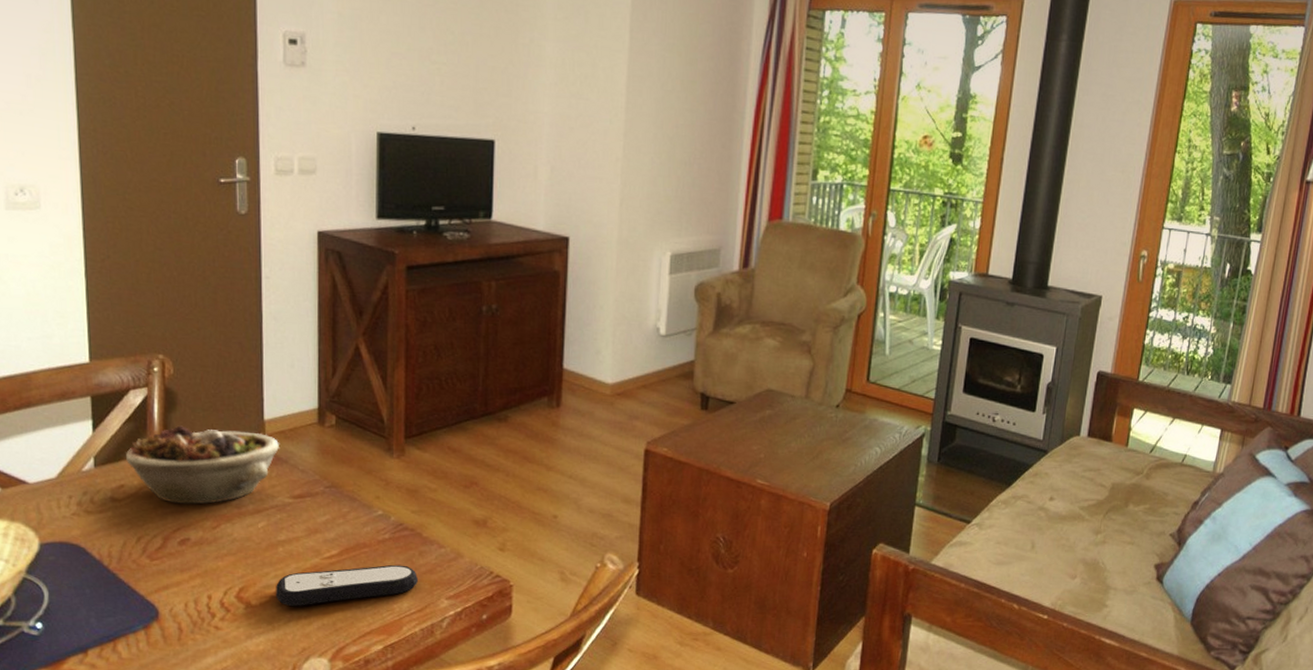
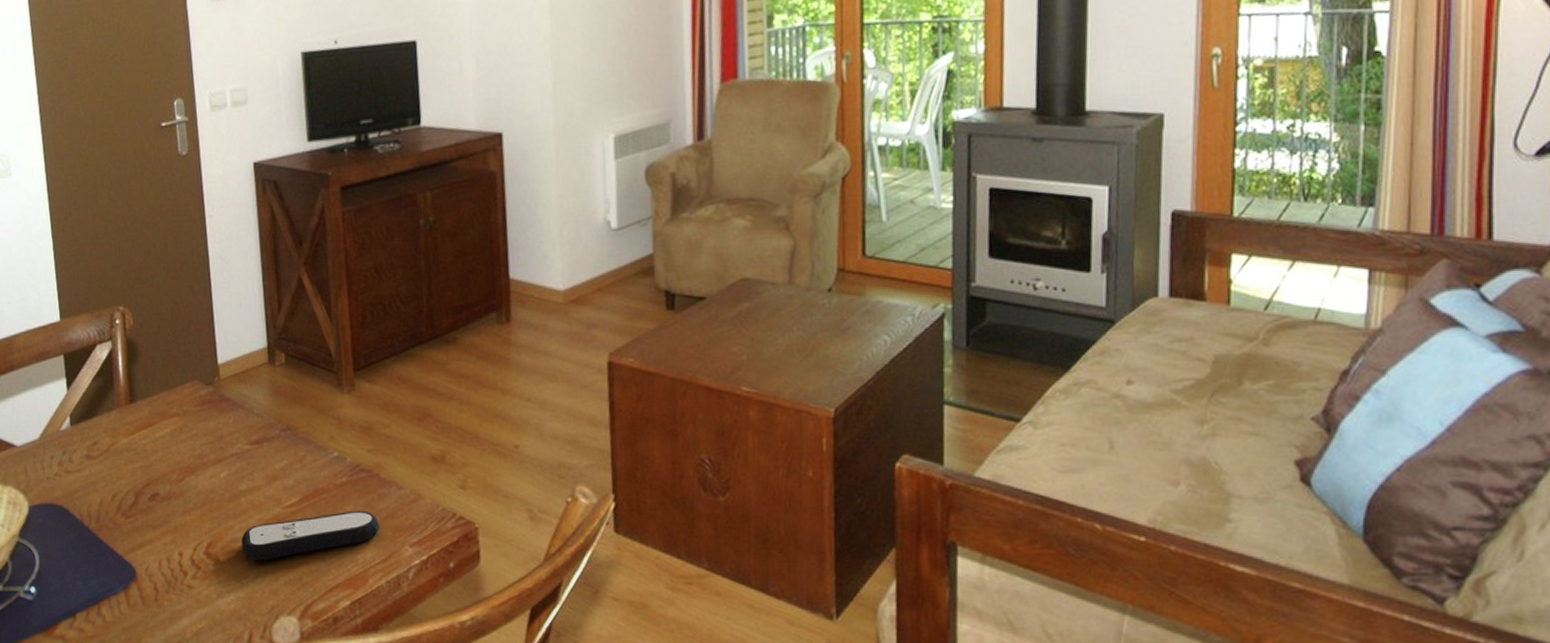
succulent planter: present [125,425,279,505] -> none [96,377,234,458]

